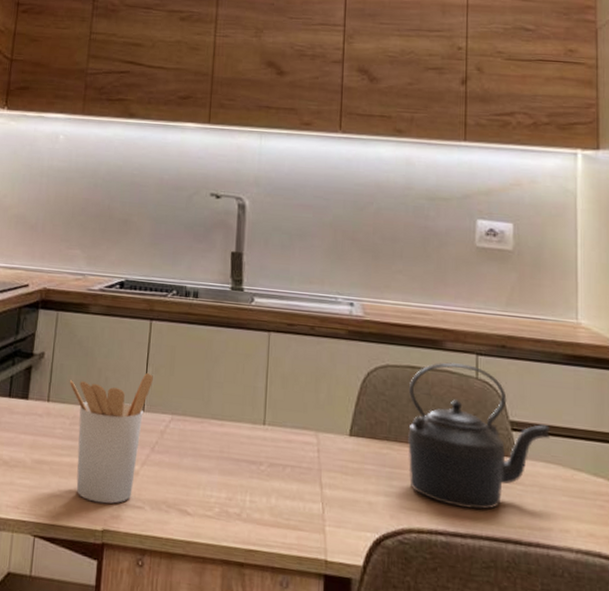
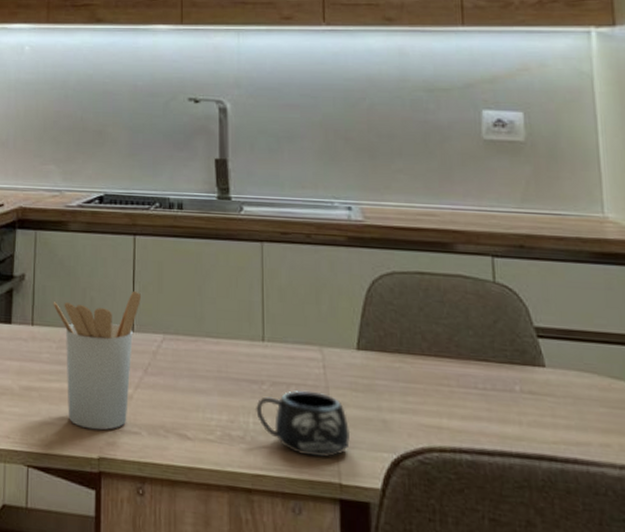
mug: none [252,472,339,536] -> present [255,391,351,458]
kettle: present [408,362,550,510] -> none [419,265,581,425]

